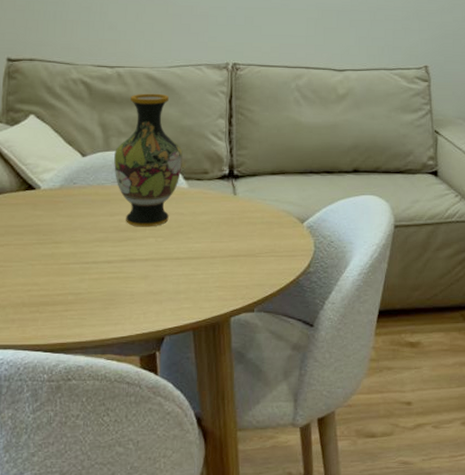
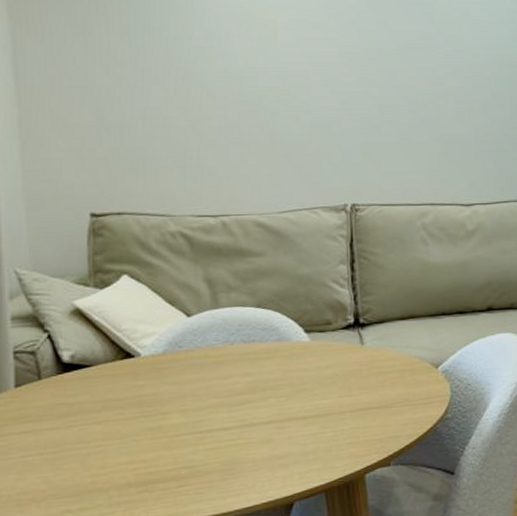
vase: present [114,93,183,227] -> none [224,241,302,388]

